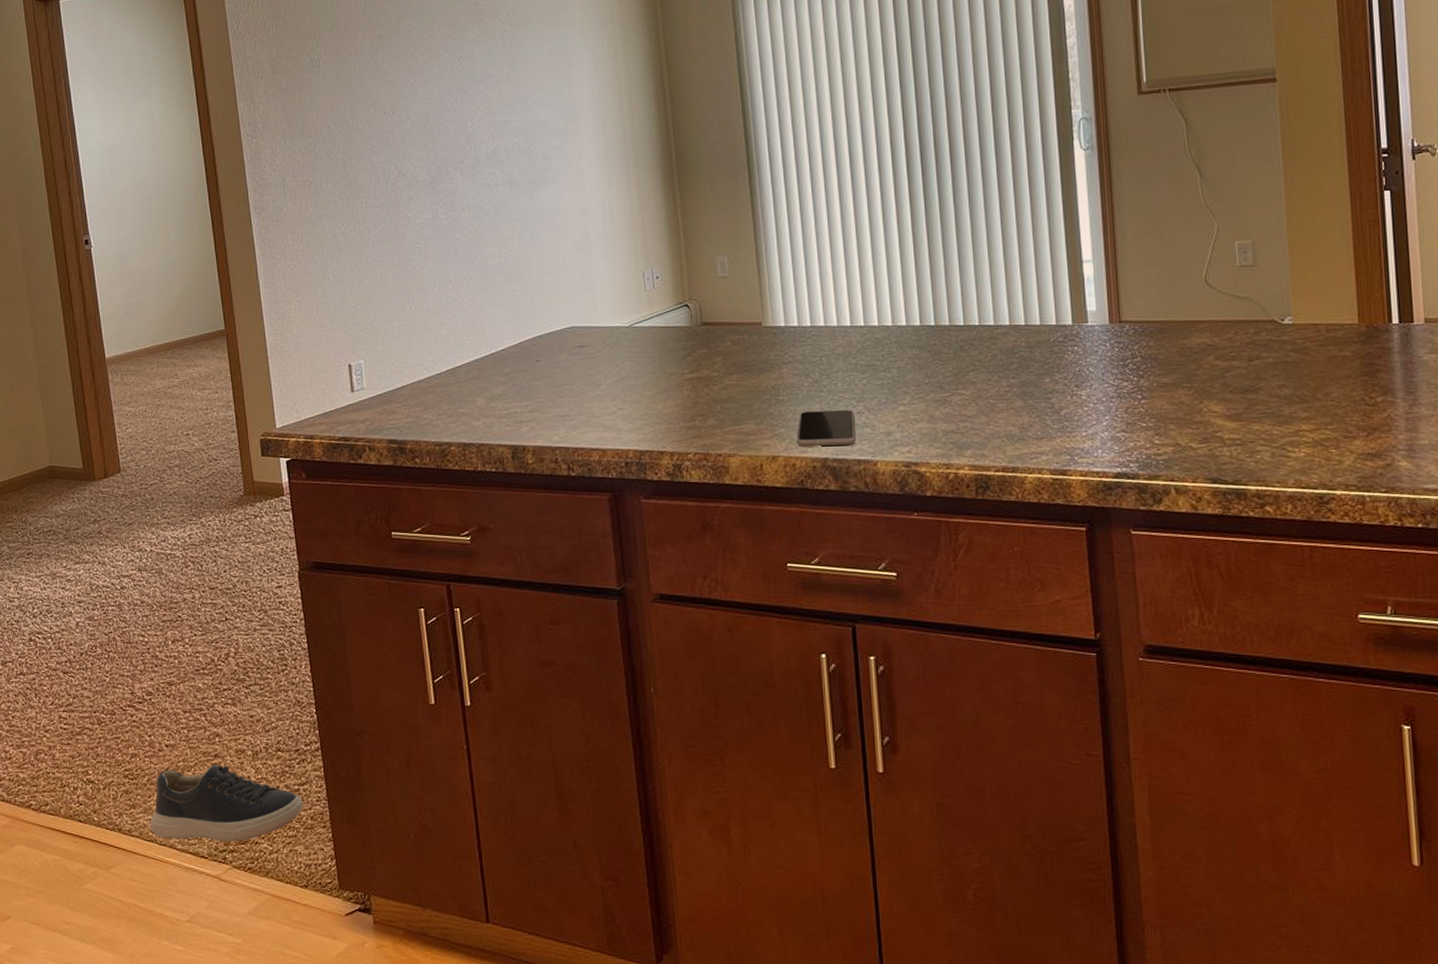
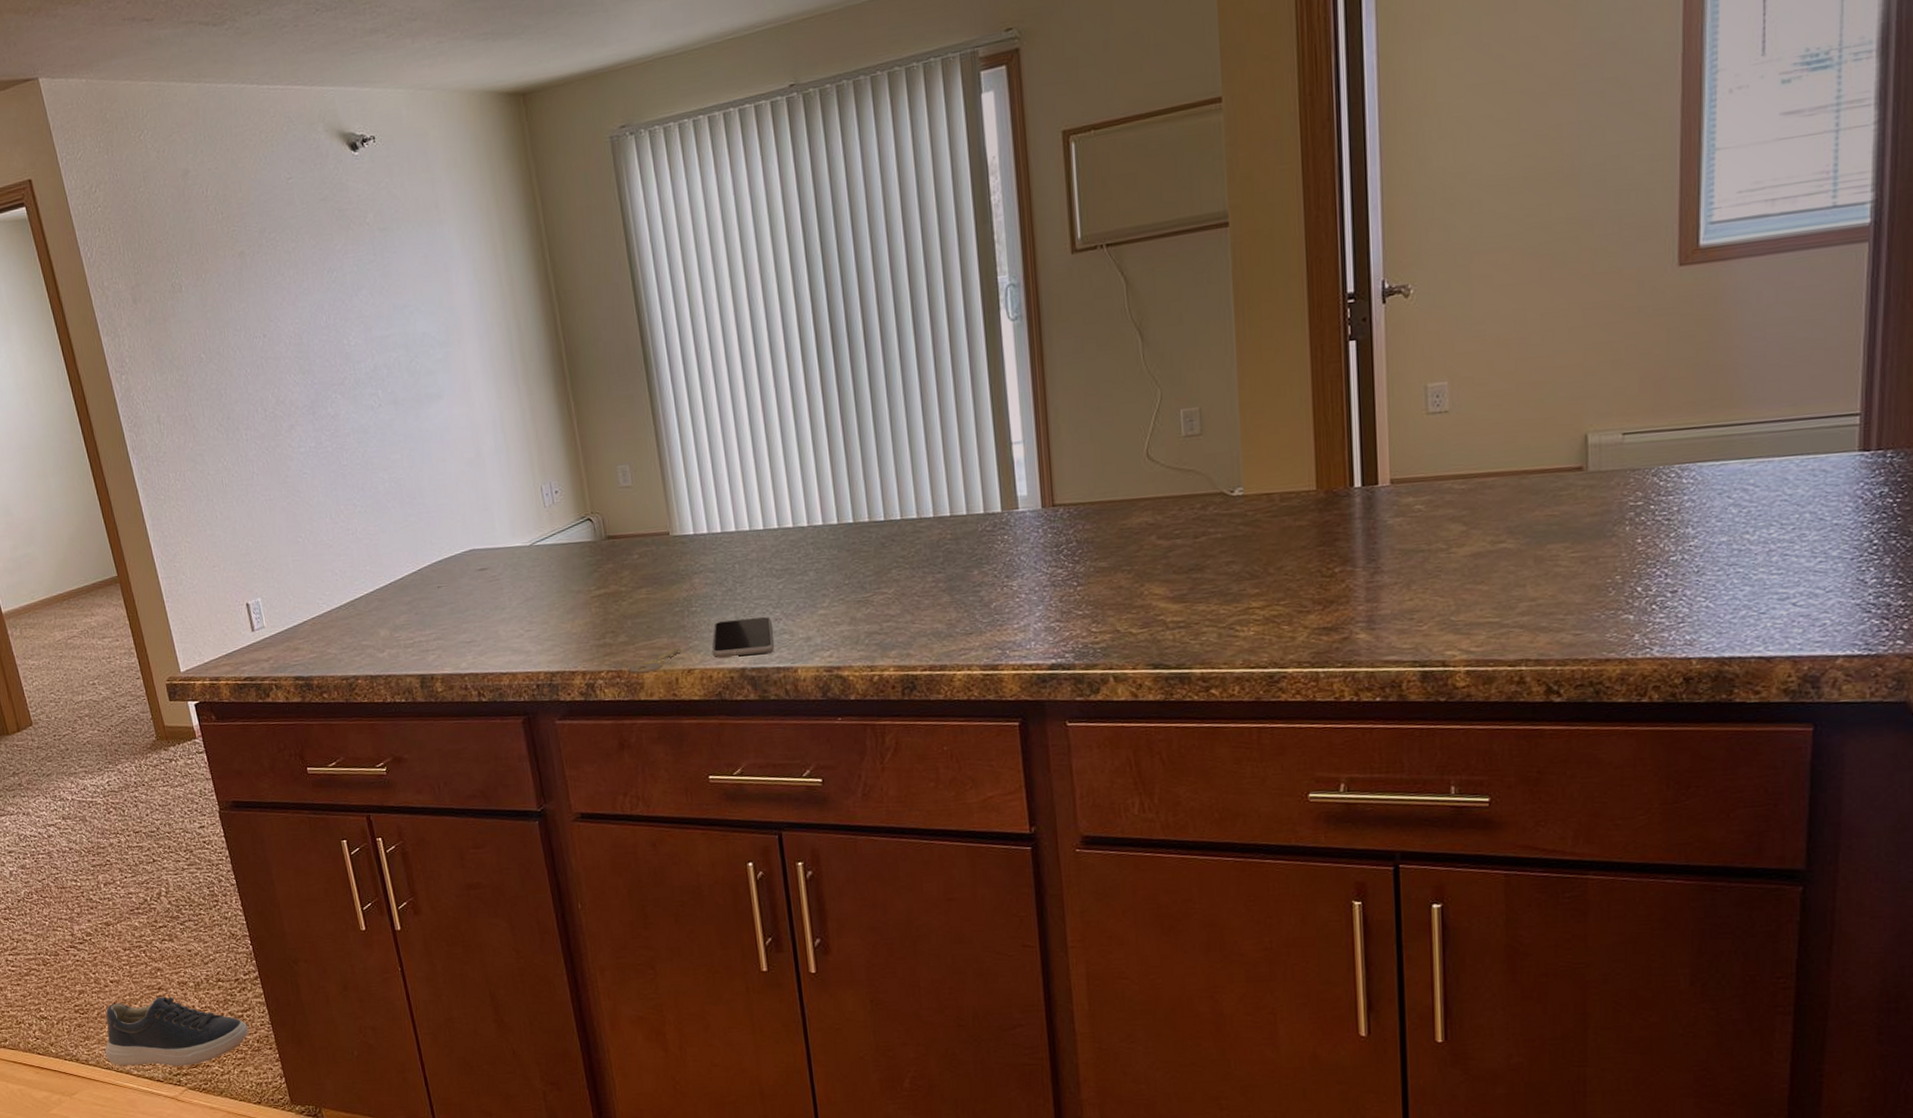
key: none [715,434,767,458] -> present [628,647,682,674]

